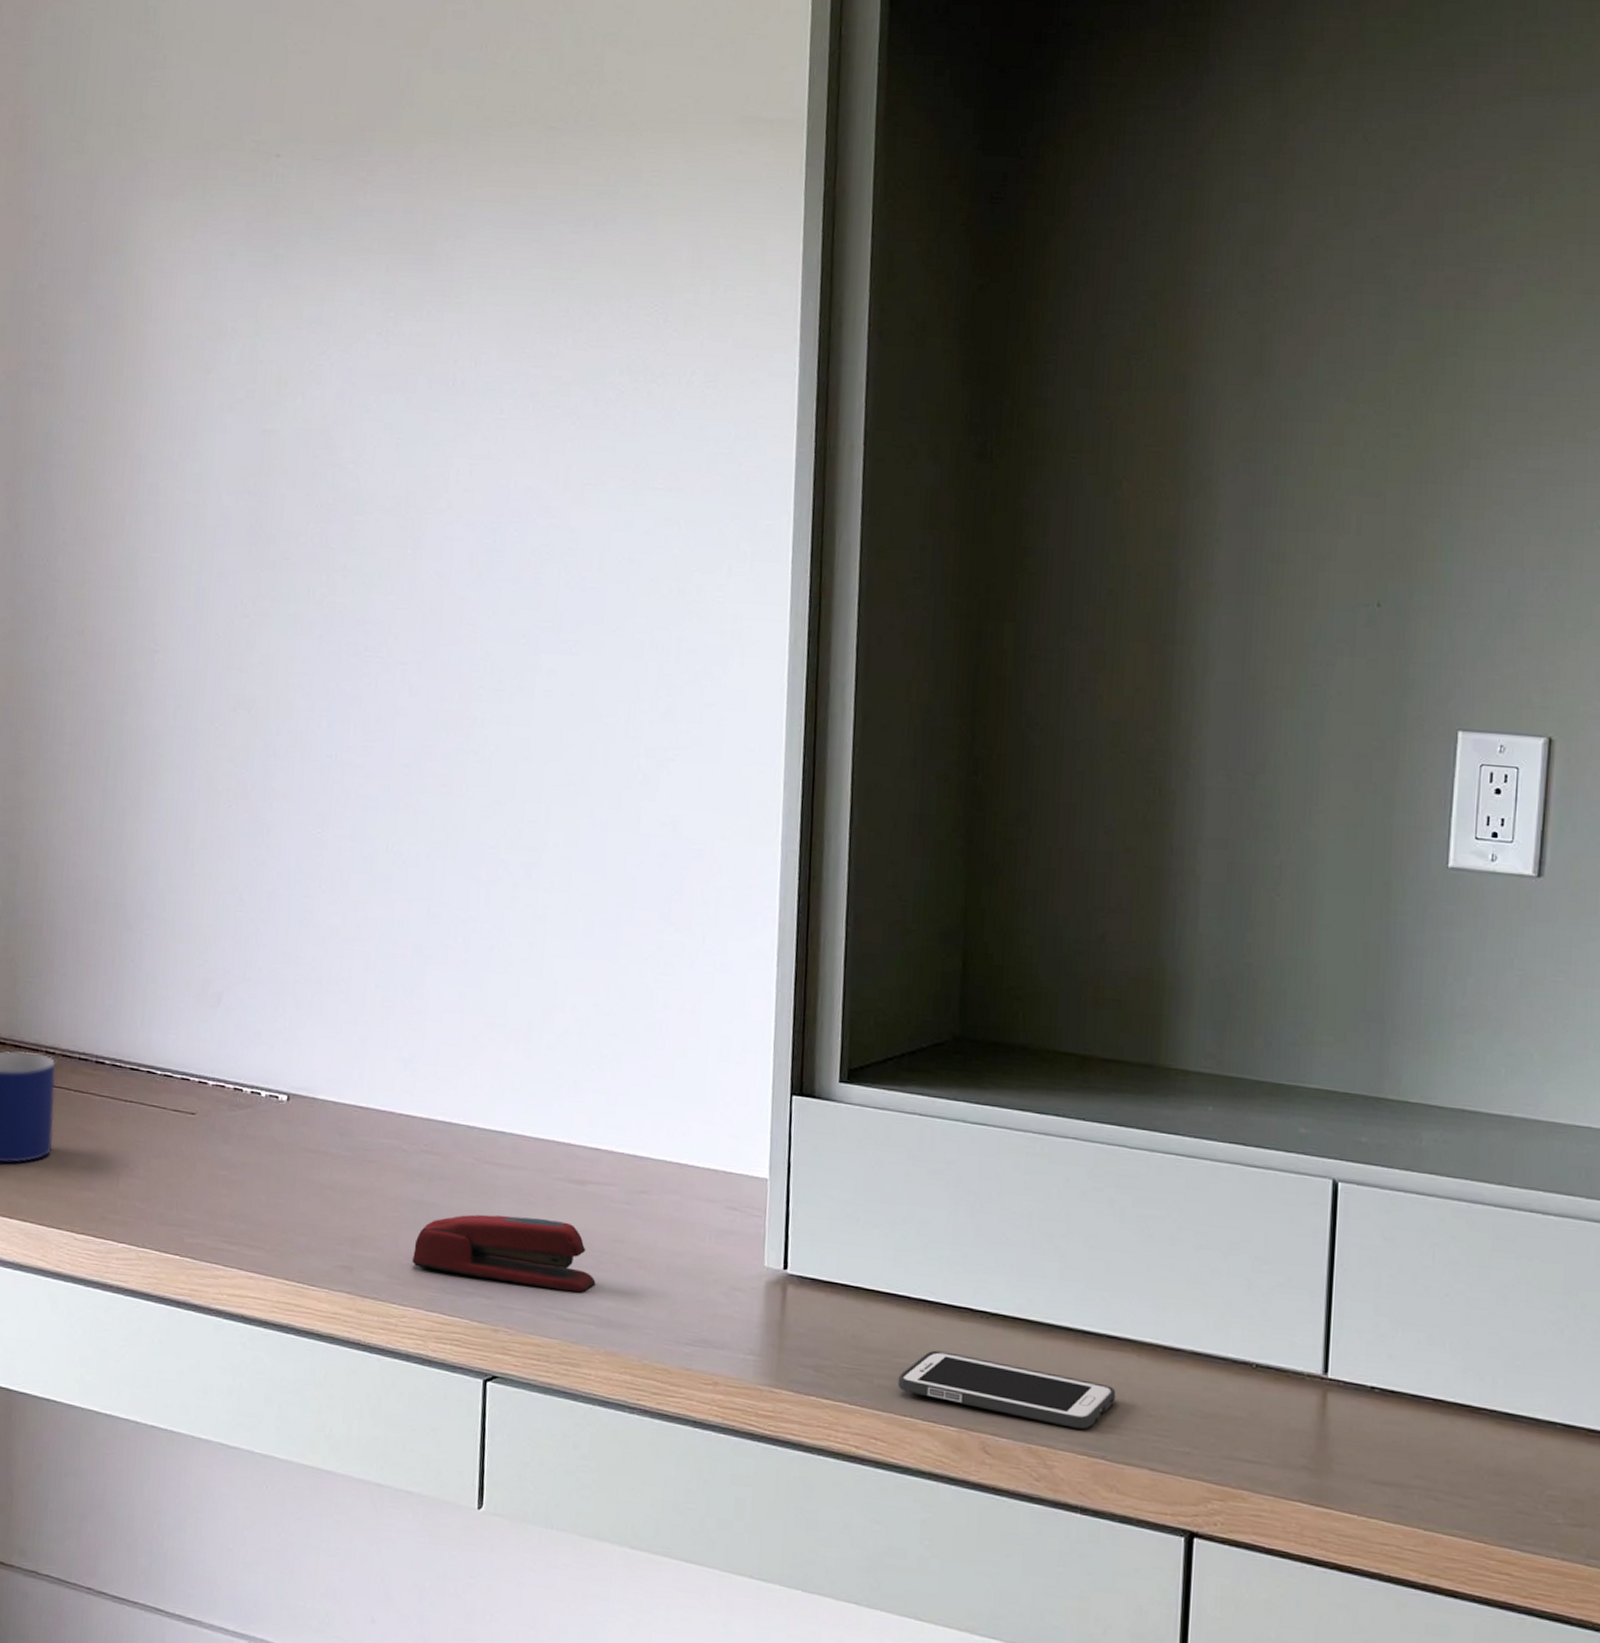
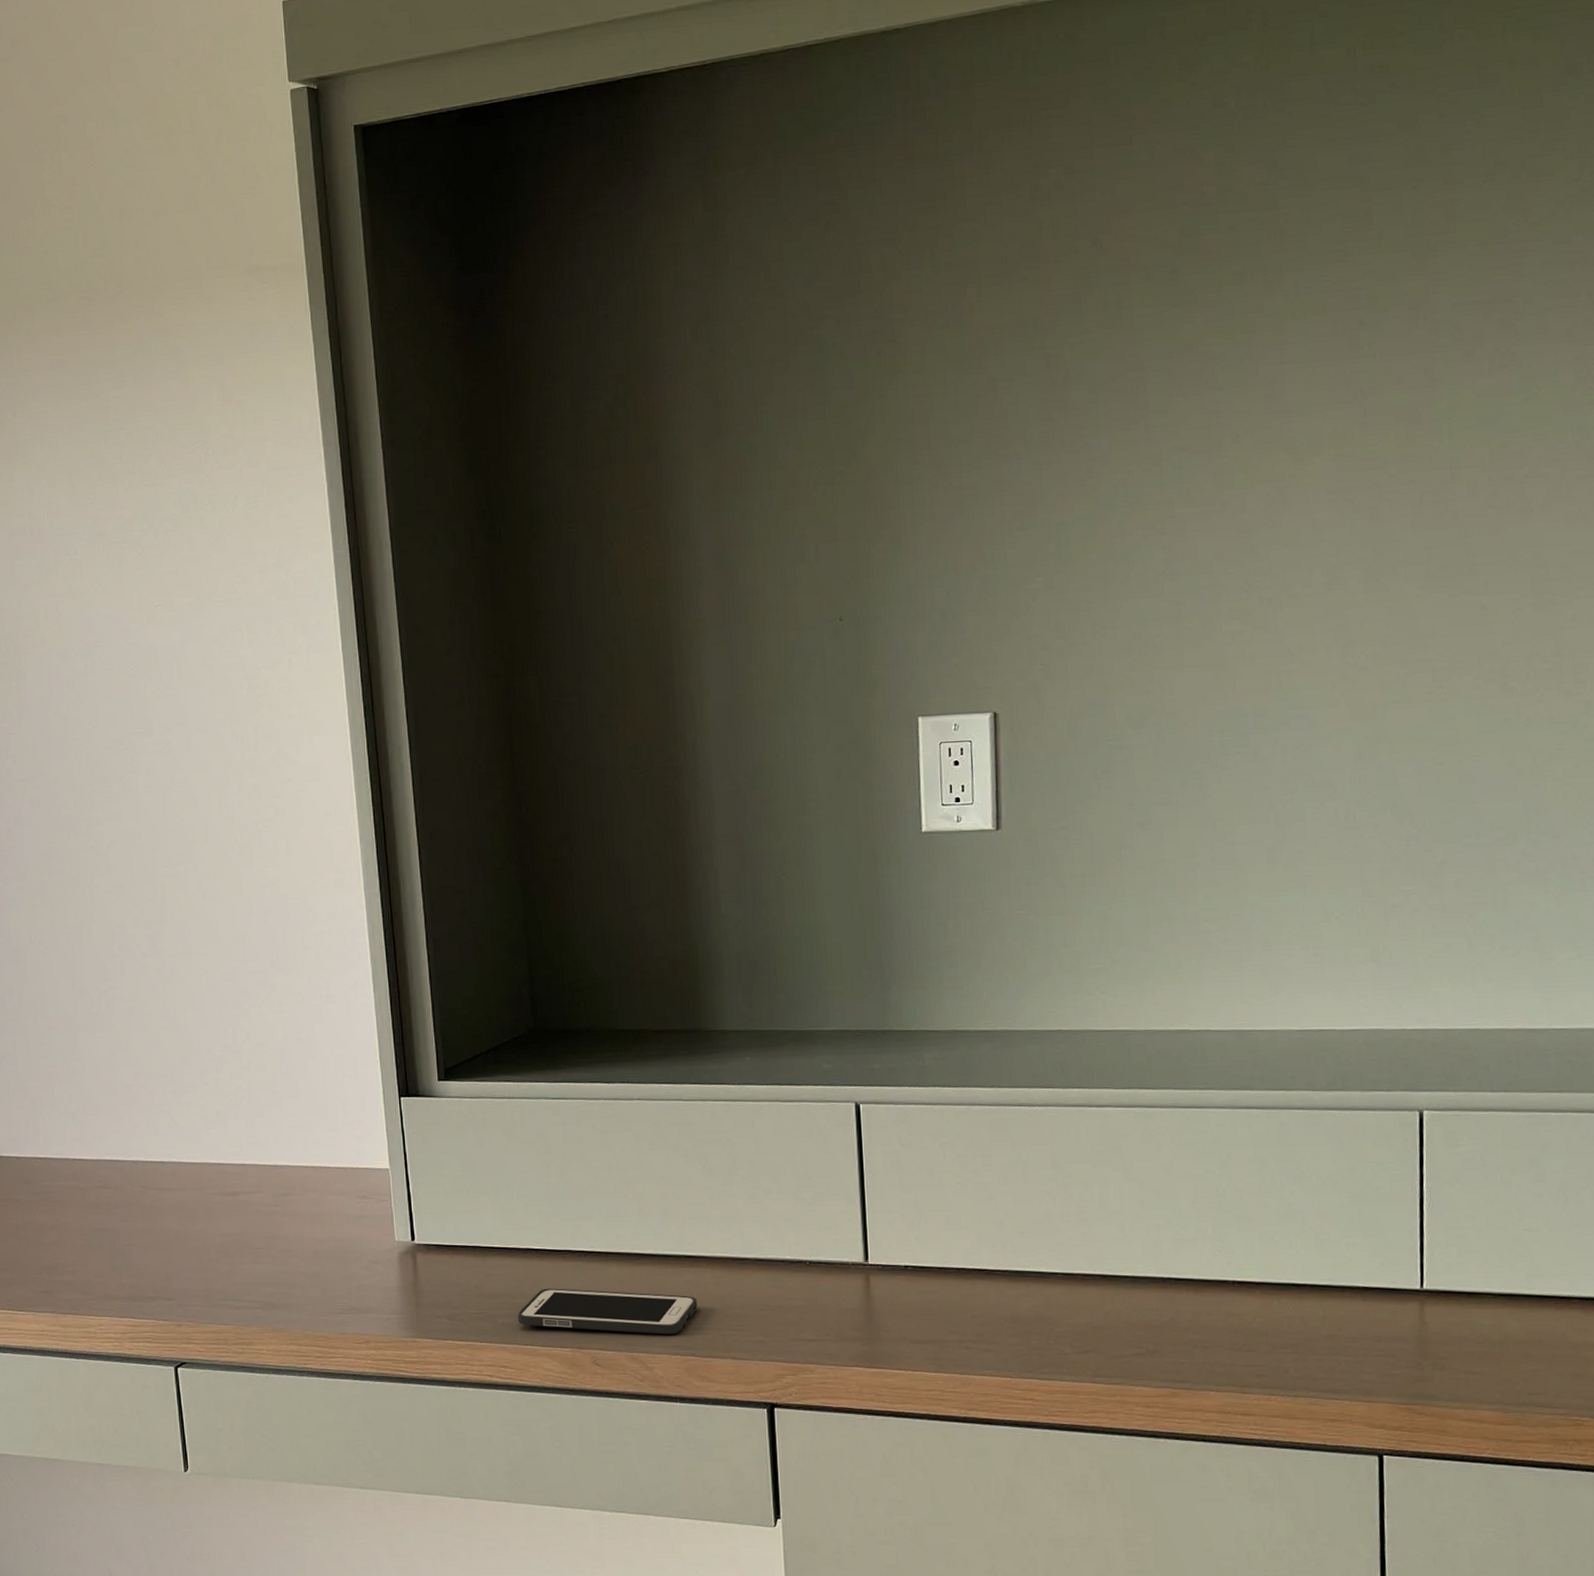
stapler: present [411,1214,596,1293] -> none [101,1228,257,1285]

